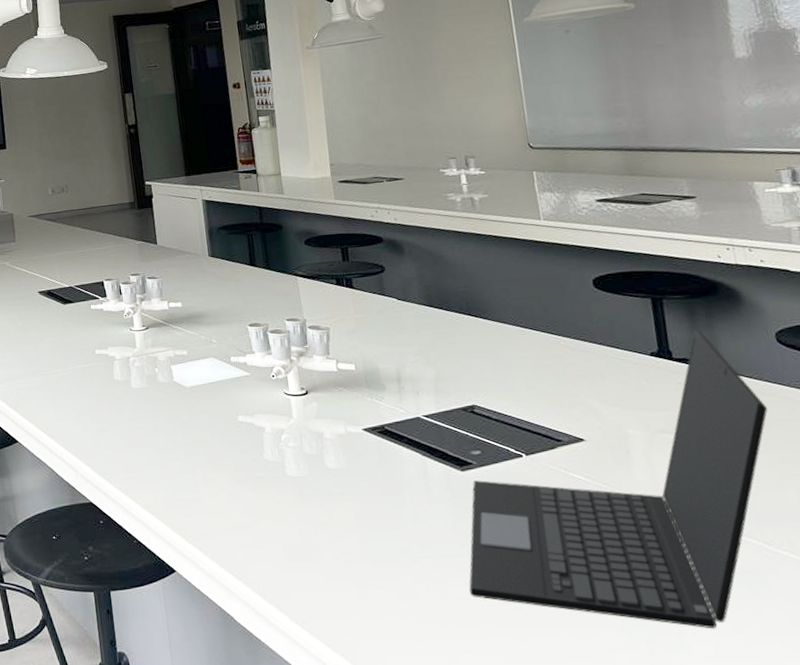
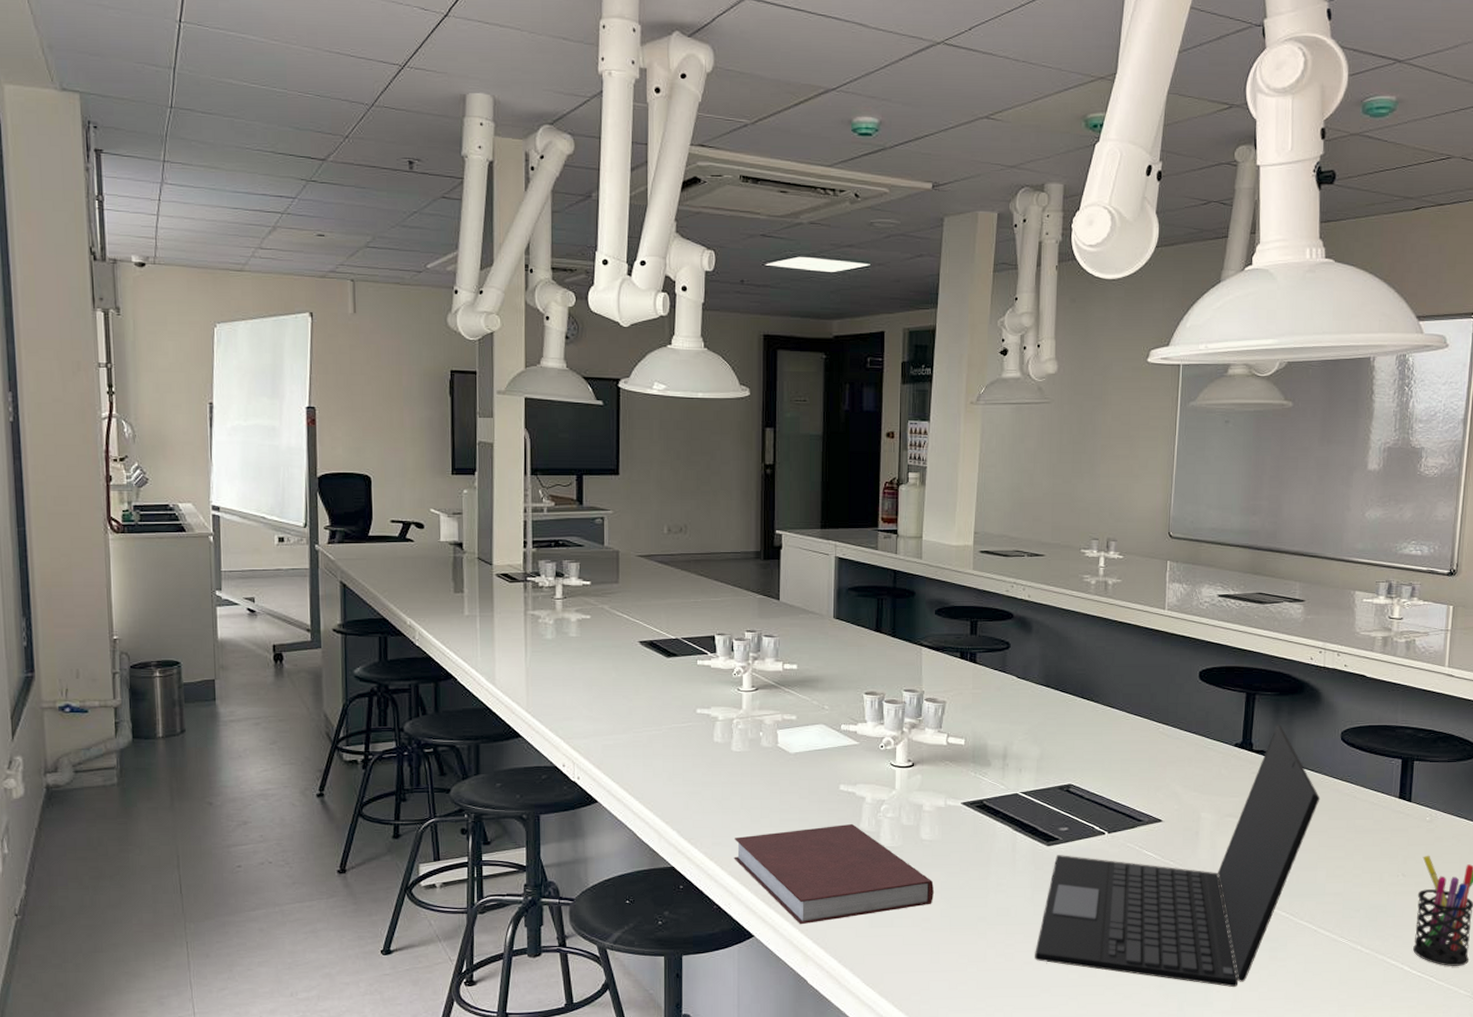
notebook: none [145,454,350,559] -> present [734,823,934,925]

